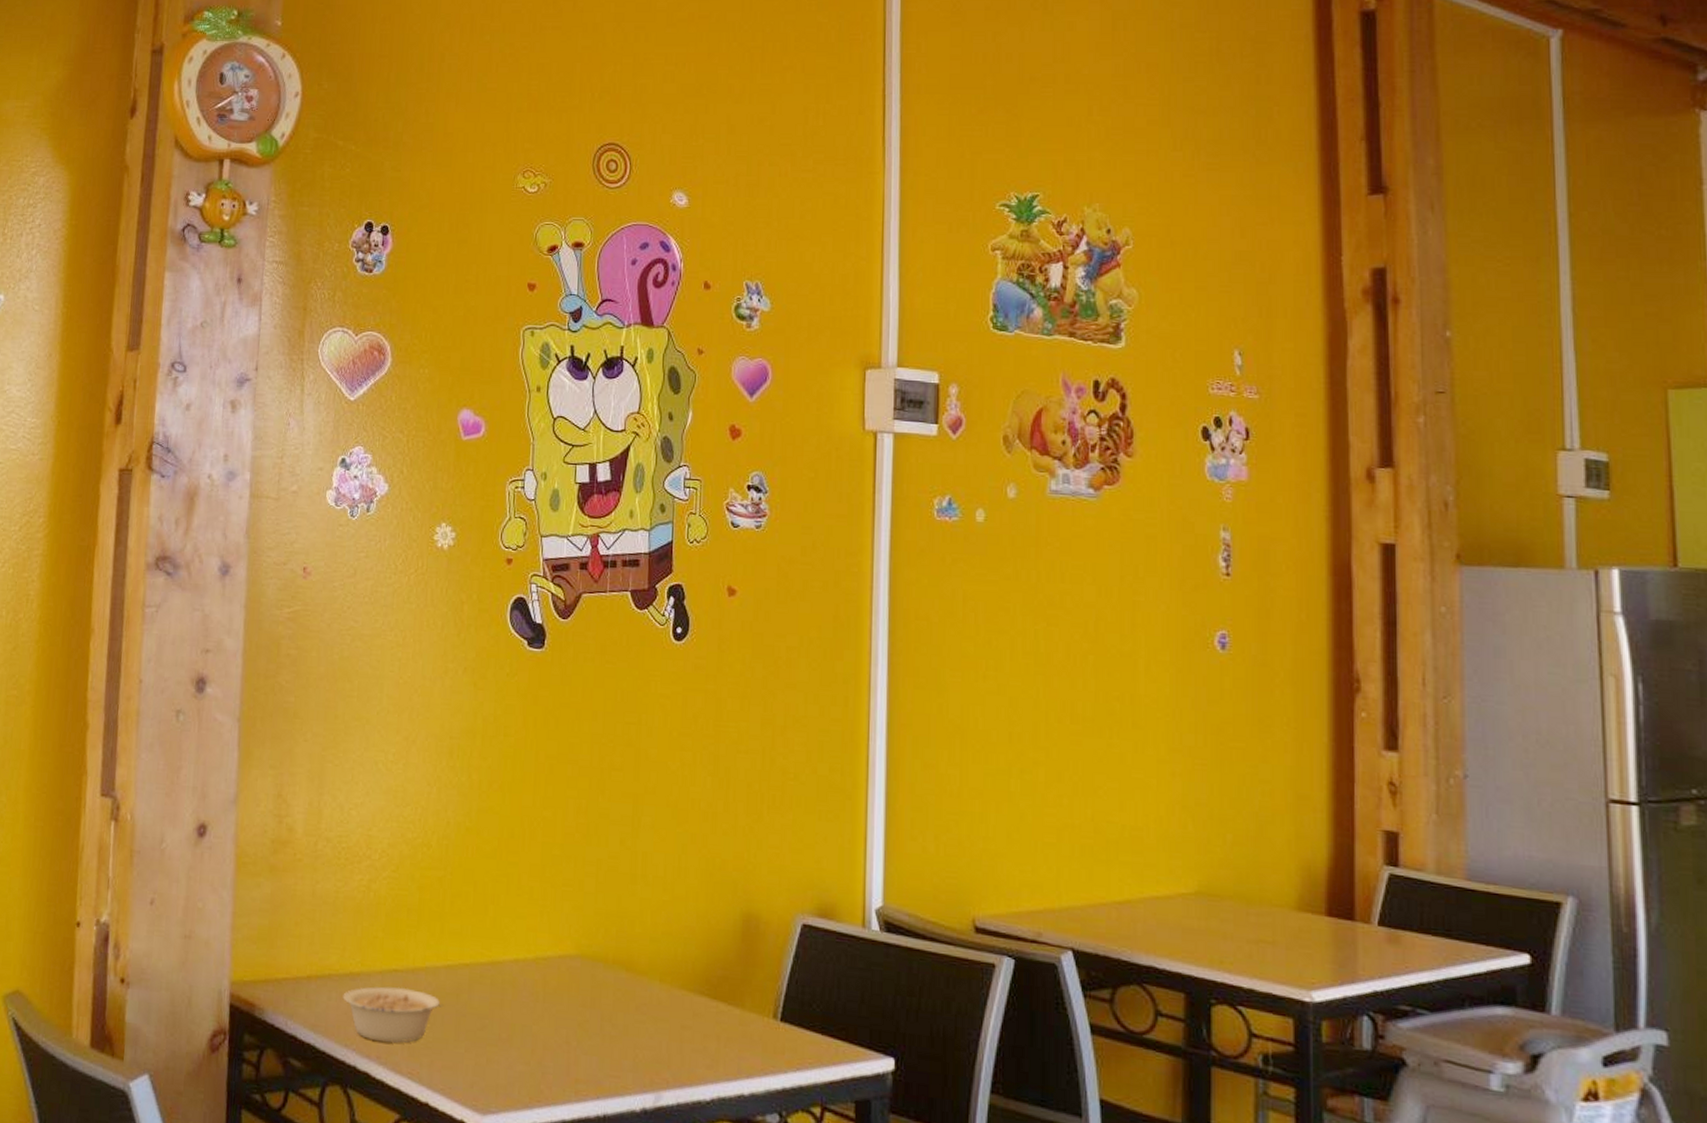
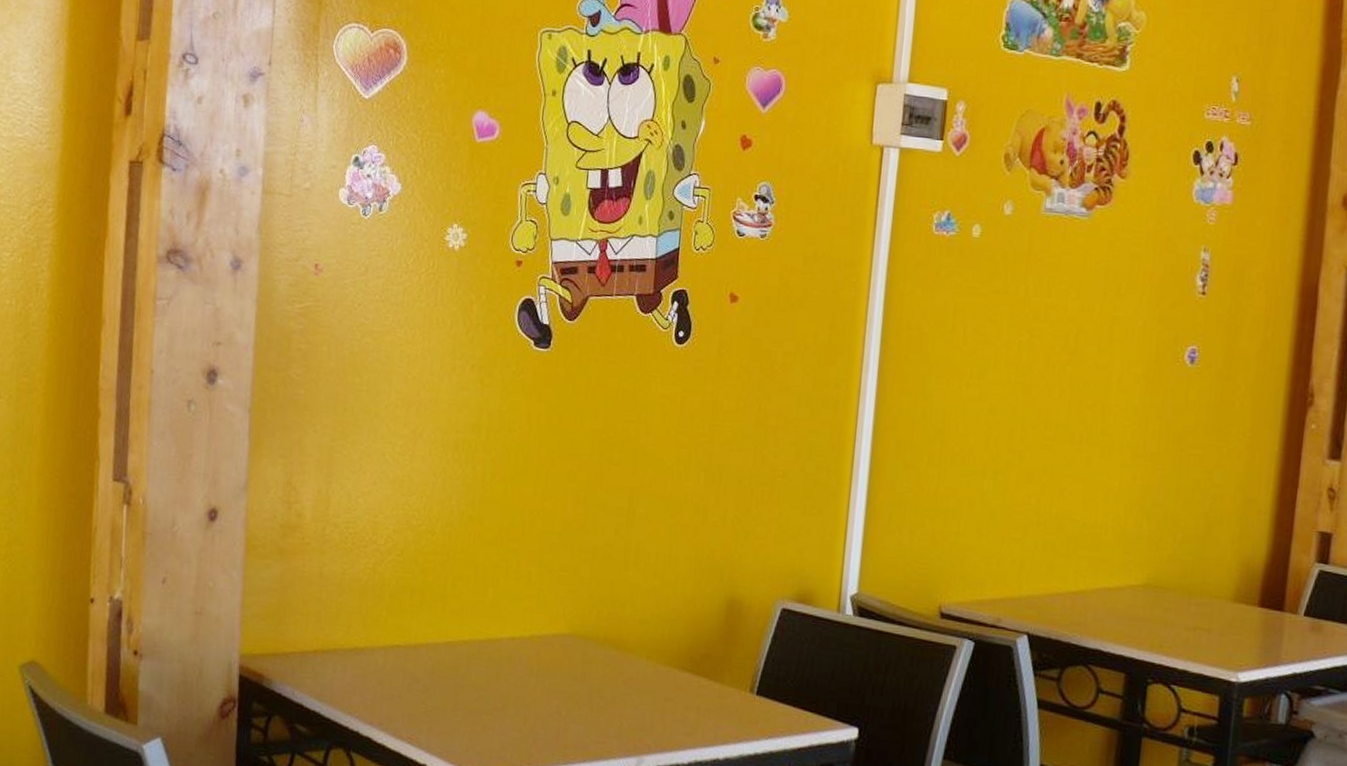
legume: present [342,986,444,1043] -> none [347,660,443,711]

